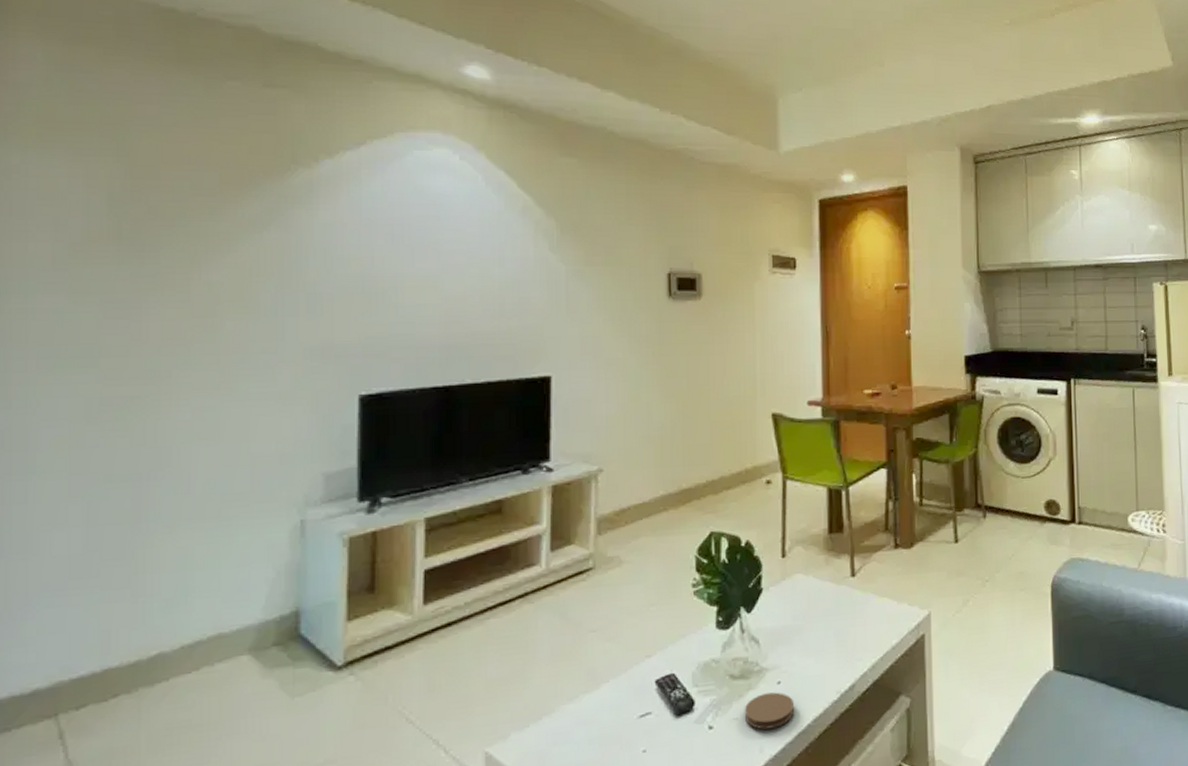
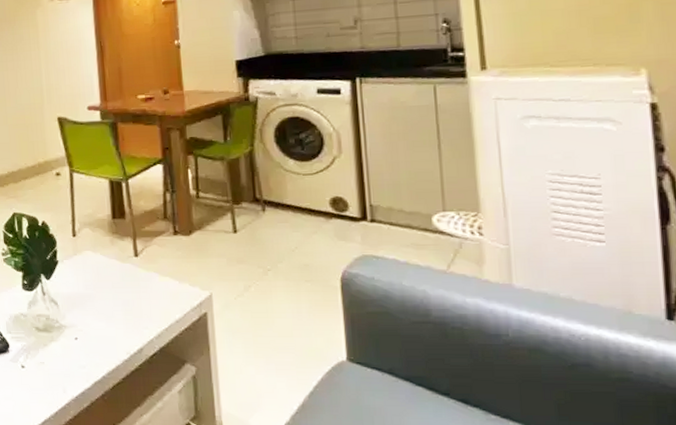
coaster: present [744,692,795,730] -> none [48,346,91,375]

